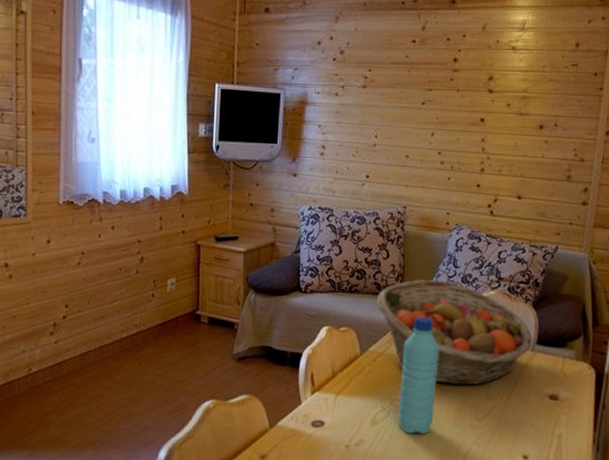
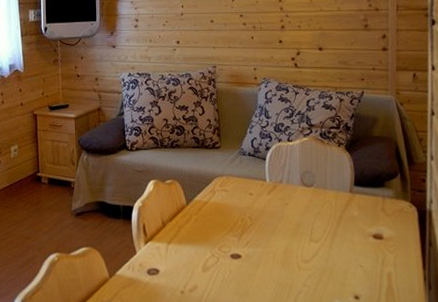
fruit basket: present [376,279,533,386] -> none [196,130,350,229]
water bottle: present [398,317,439,434] -> none [226,166,262,278]

